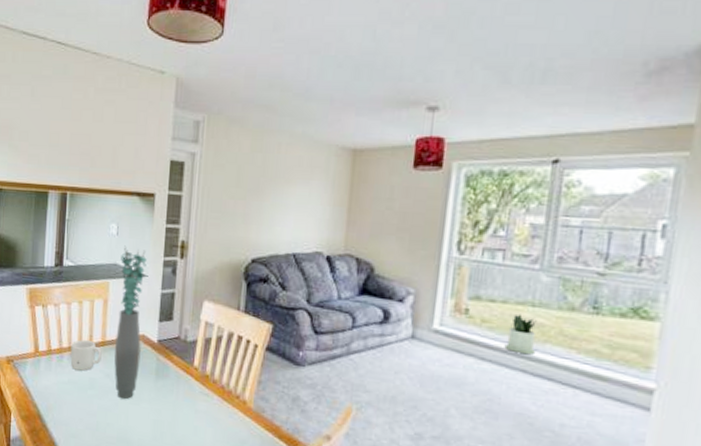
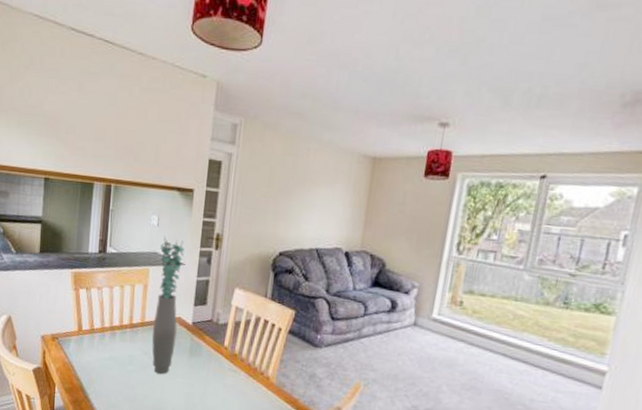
mug: present [70,339,102,371] -> none [111,320,141,349]
planter: present [504,314,537,355] -> none [490,307,518,342]

